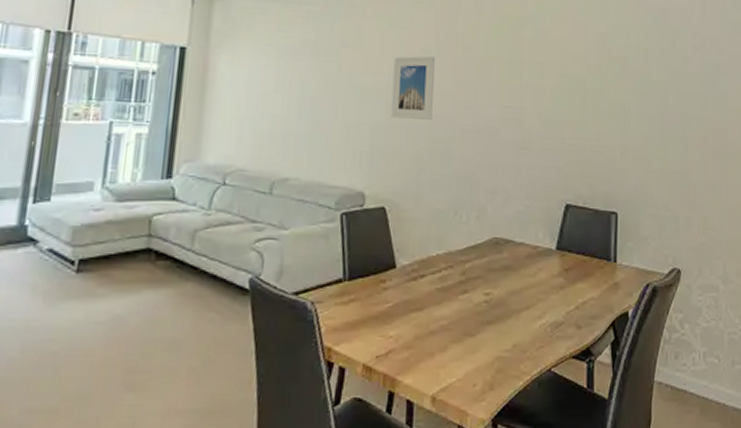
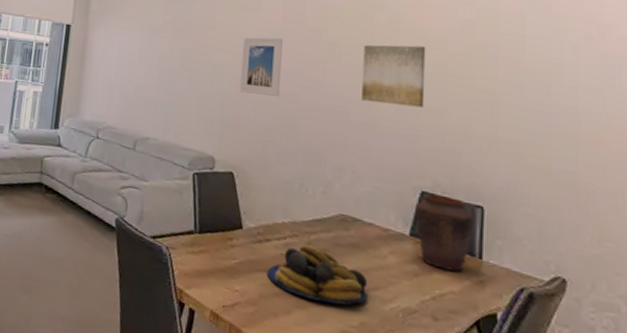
fruit bowl: none [421,275,520,331] -> present [266,245,368,306]
wall art: none [512,60,569,122] -> present [361,44,426,108]
vase: none [560,207,609,278] -> present [415,194,473,272]

